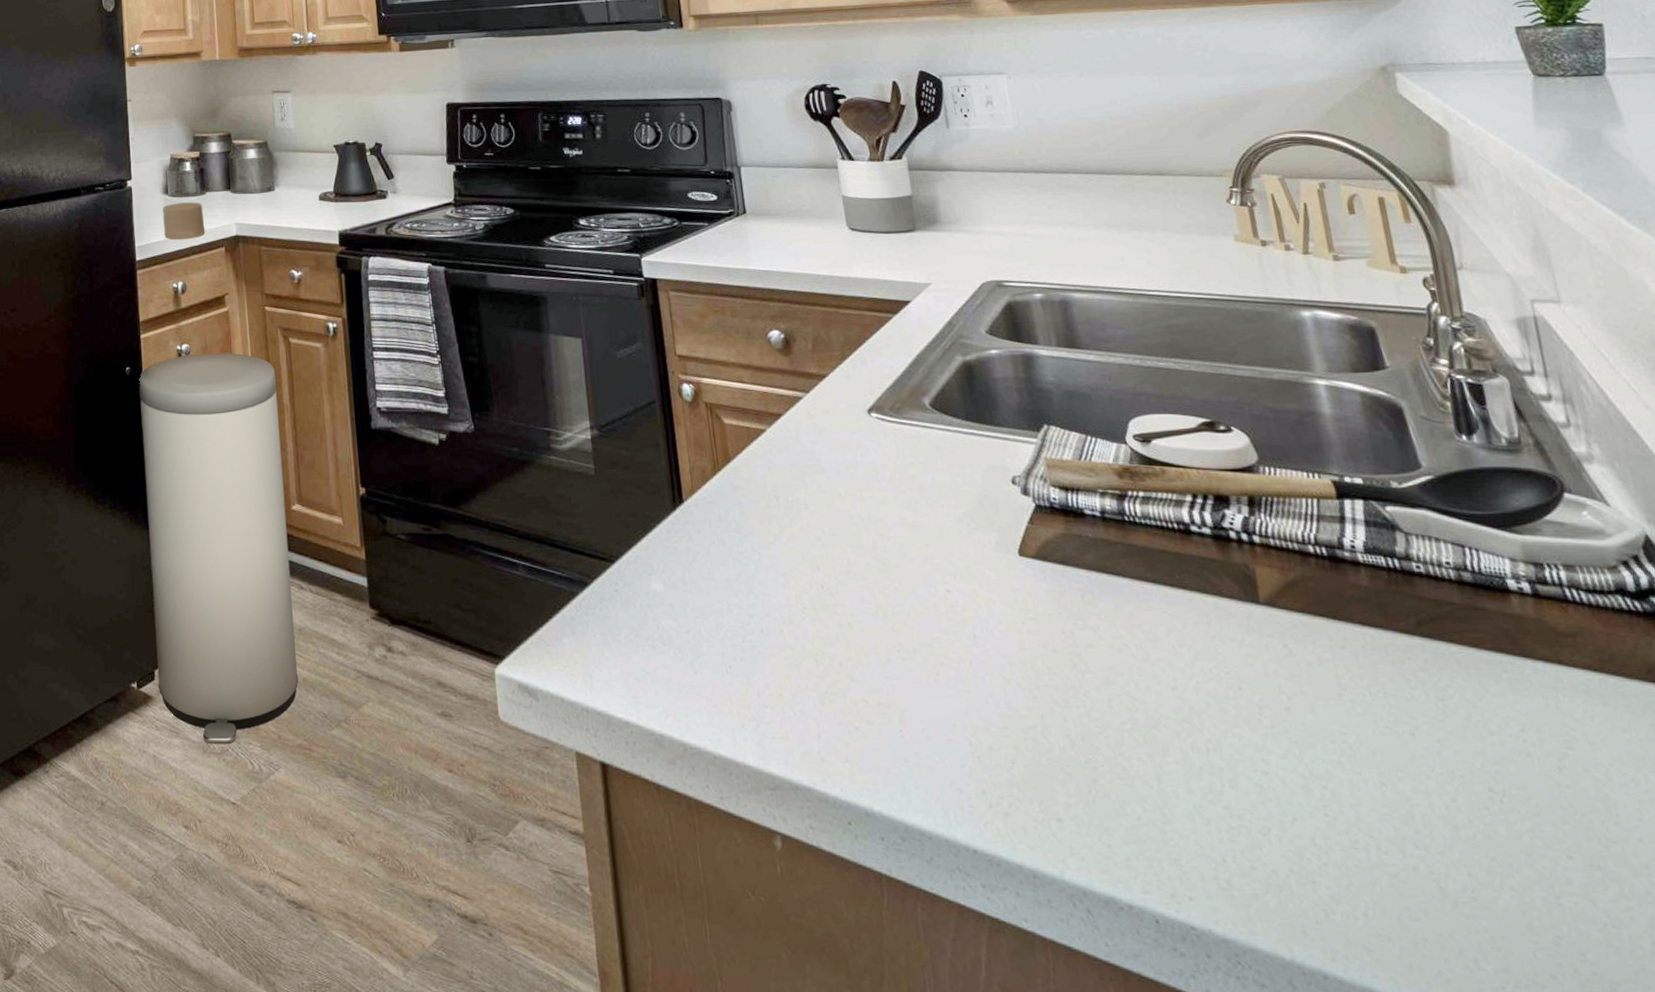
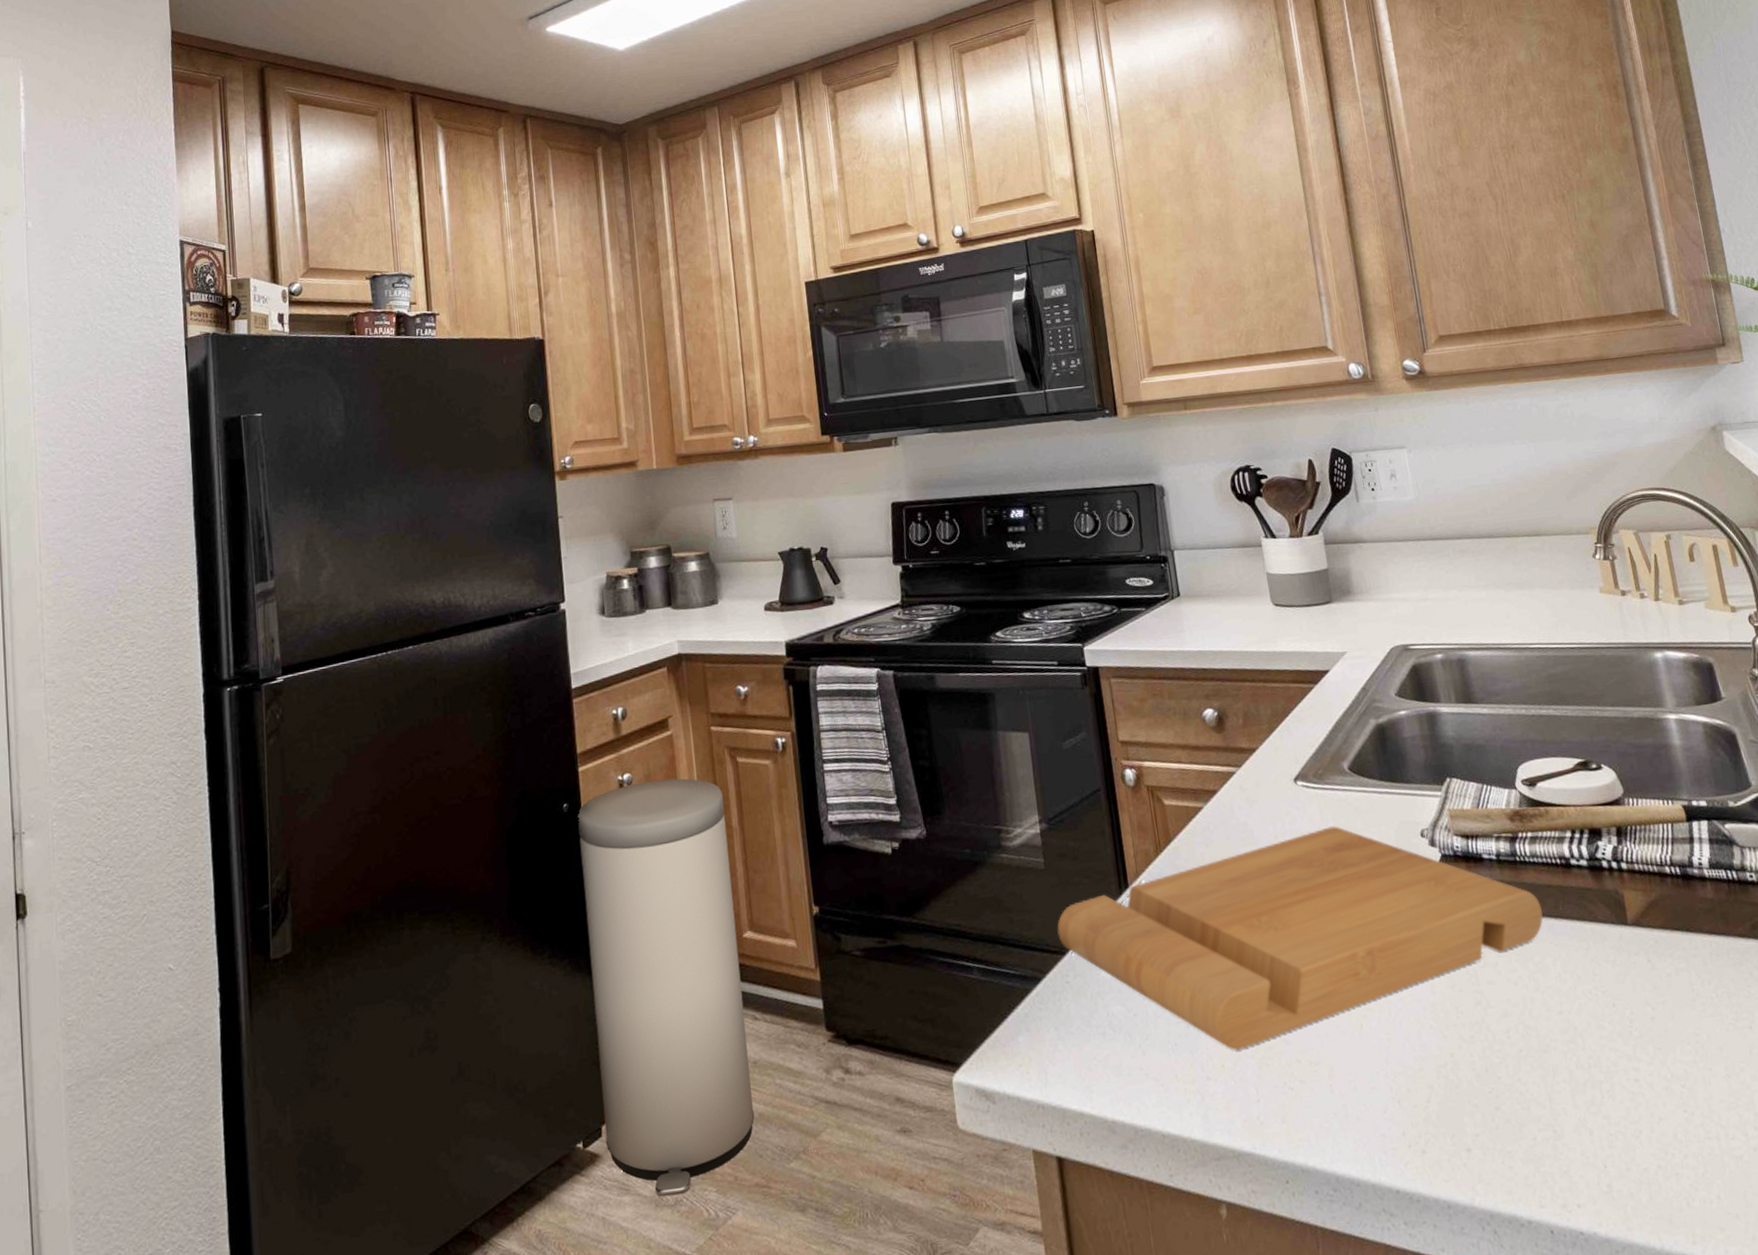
jar: present [162,202,205,241] -> none [599,621,646,664]
cutting board: none [606,463,1155,681] -> present [1057,826,1543,1050]

